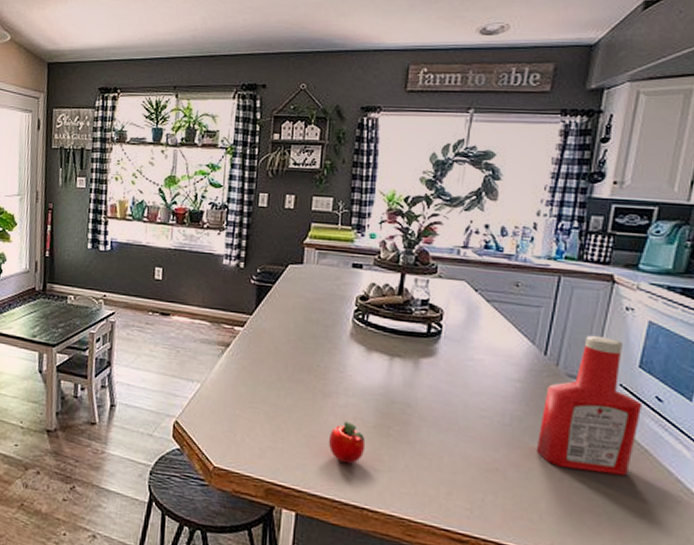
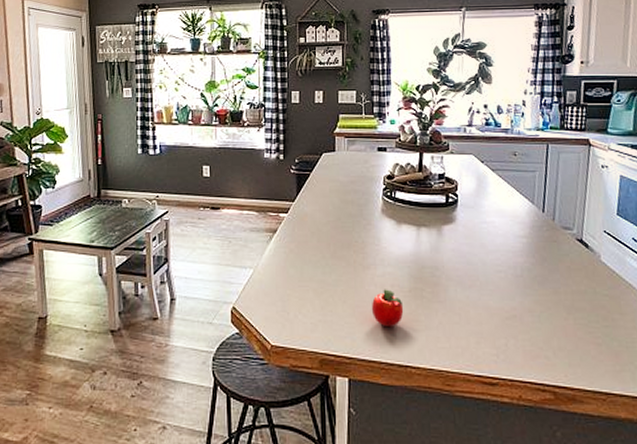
ketchup bottle: present [536,335,643,476] -> none [544,191,624,309]

